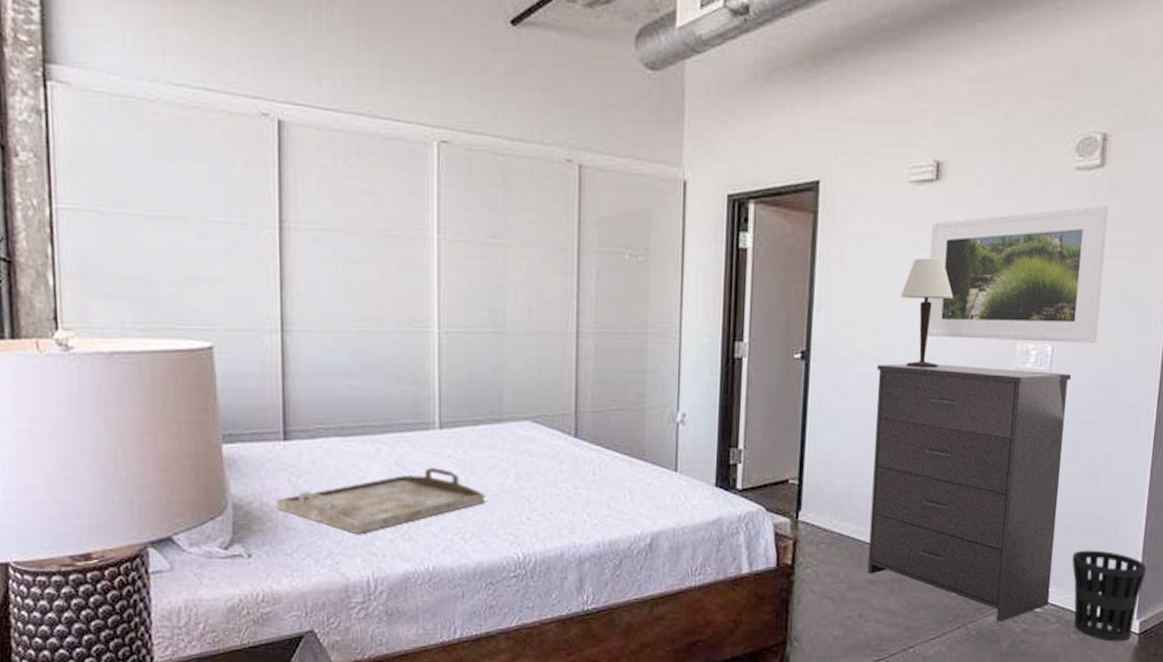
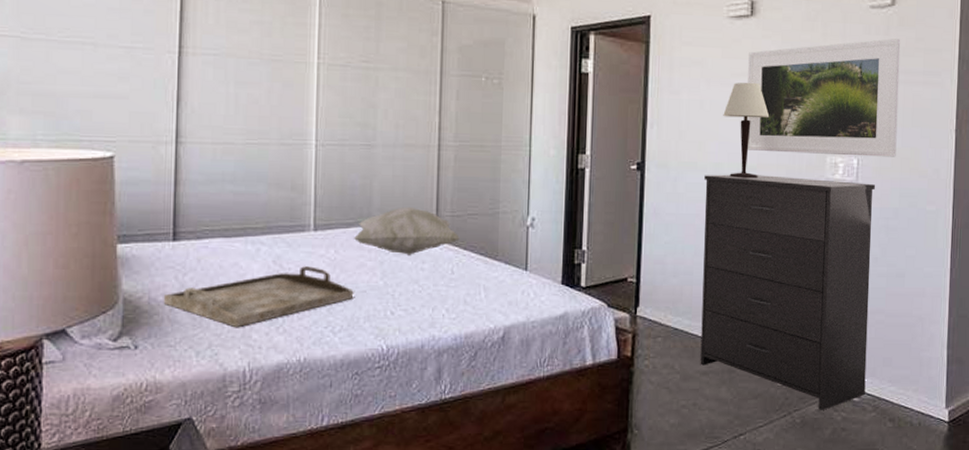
decorative pillow: none [484,401,602,455] -> present [354,206,460,255]
wastebasket: present [1072,550,1147,642] -> none [884,343,952,430]

